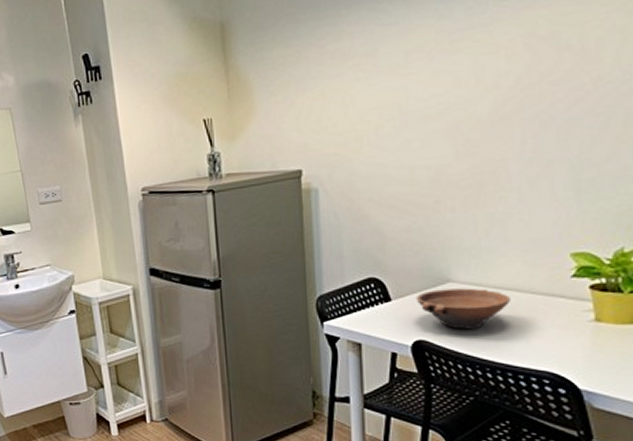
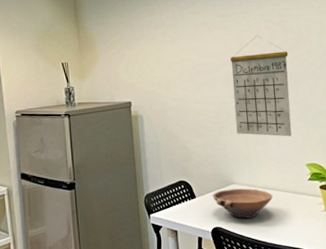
calendar: none [459,59,560,214] -> present [230,35,292,137]

